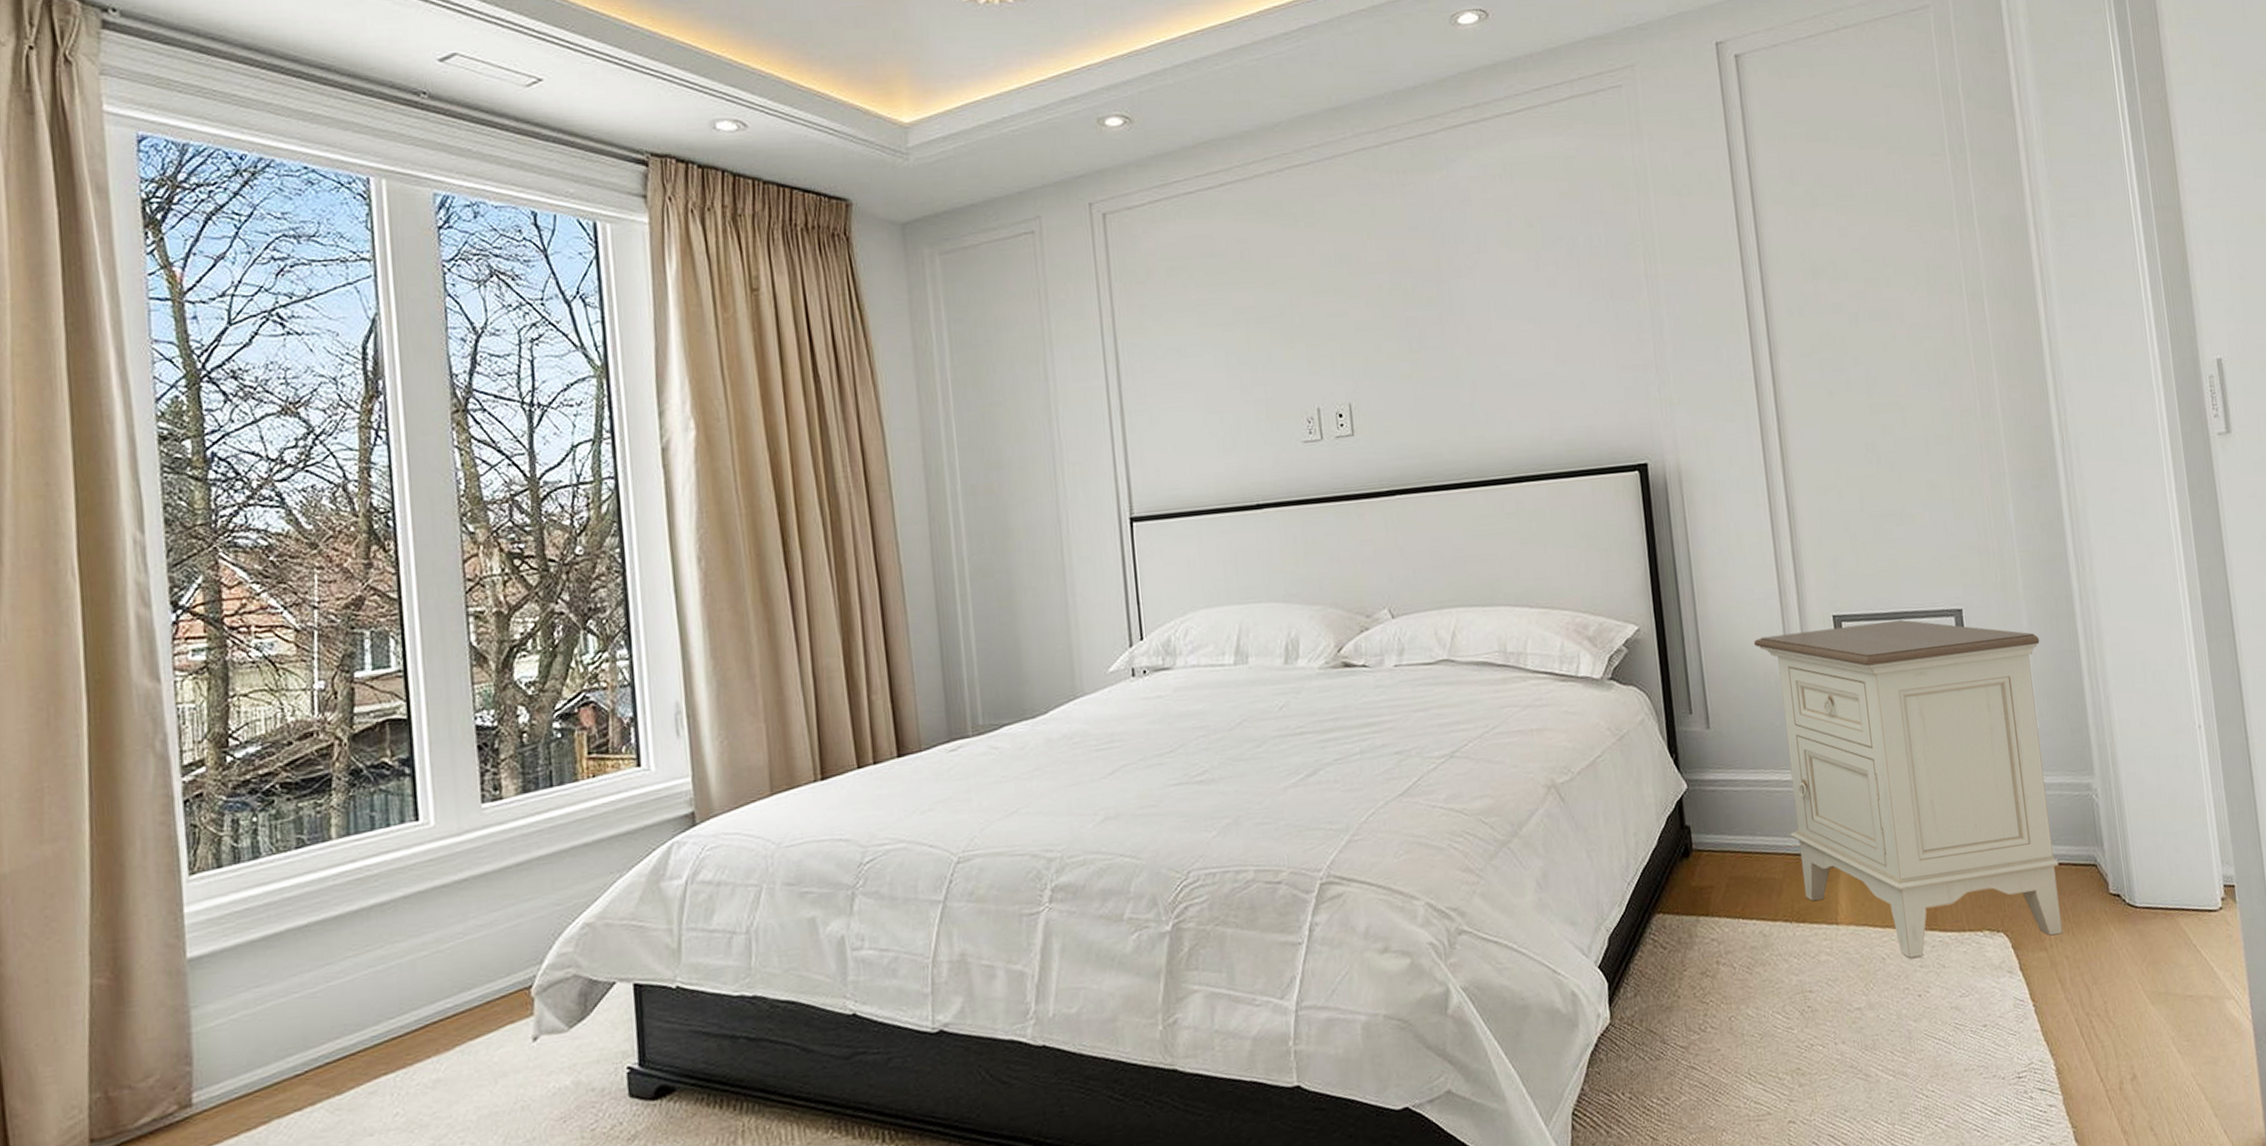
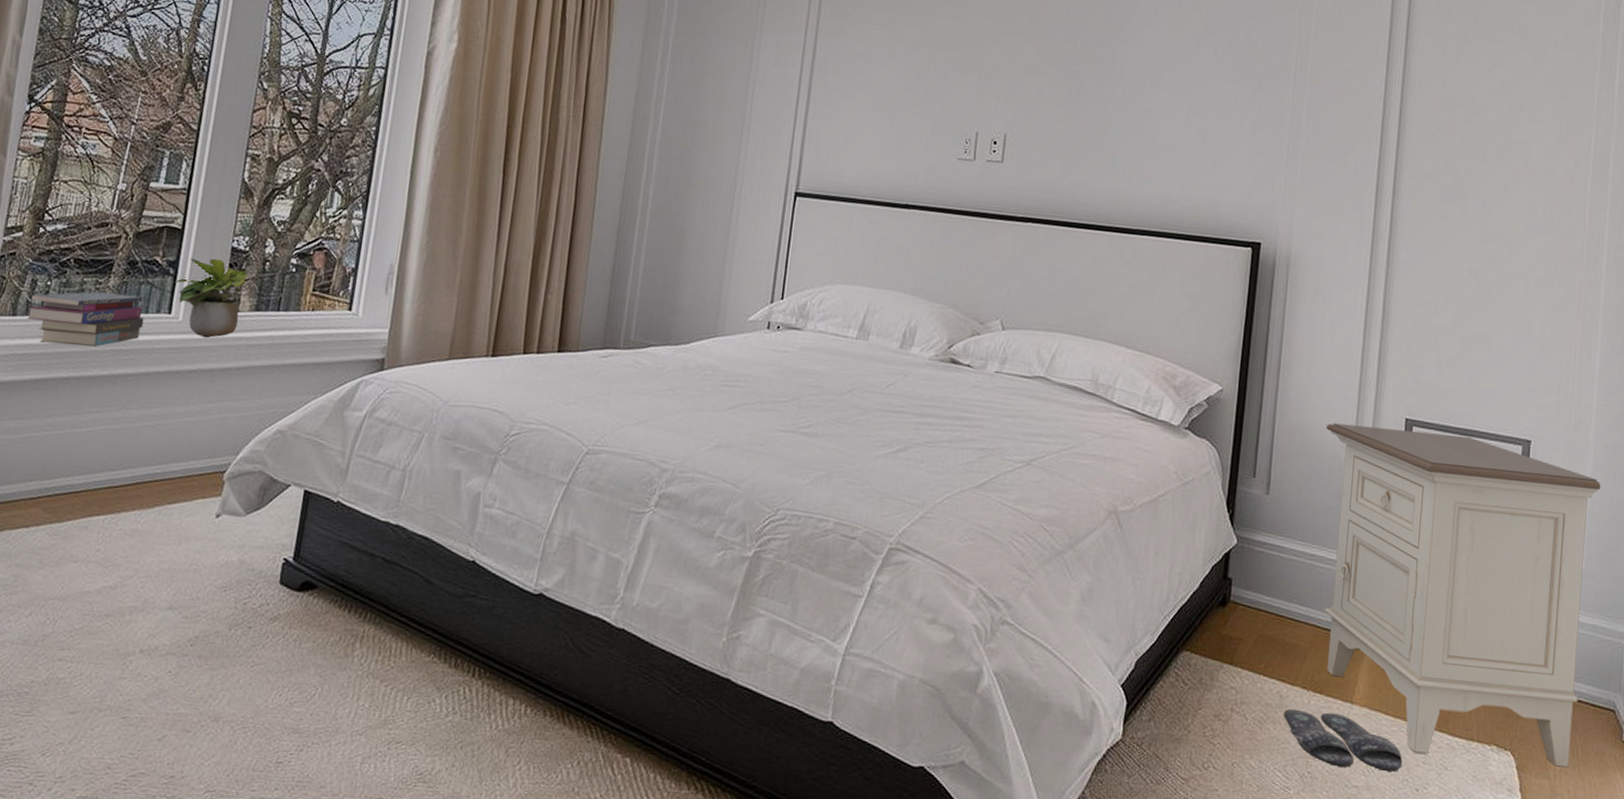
books: none [236,808,388,891] -> present [27,291,144,347]
potted plant: none [414,743,505,839] -> present [174,258,249,339]
slippers: none [1771,938,1899,993] -> present [1284,708,1402,772]

